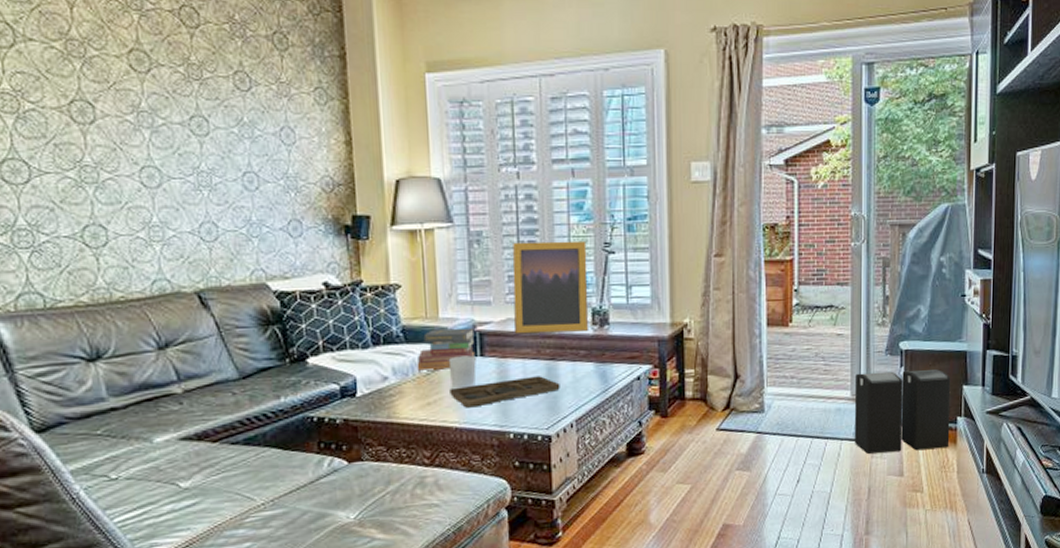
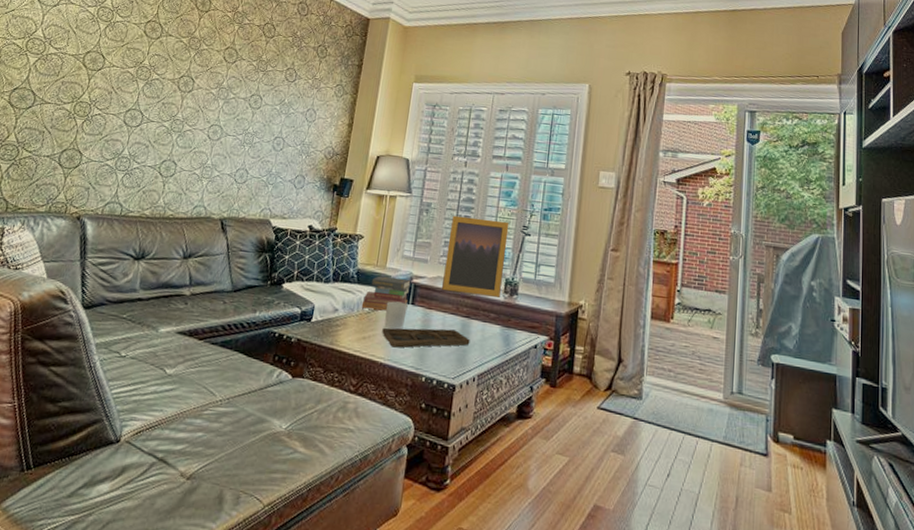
speaker: present [854,369,951,454] -> none [724,378,821,471]

